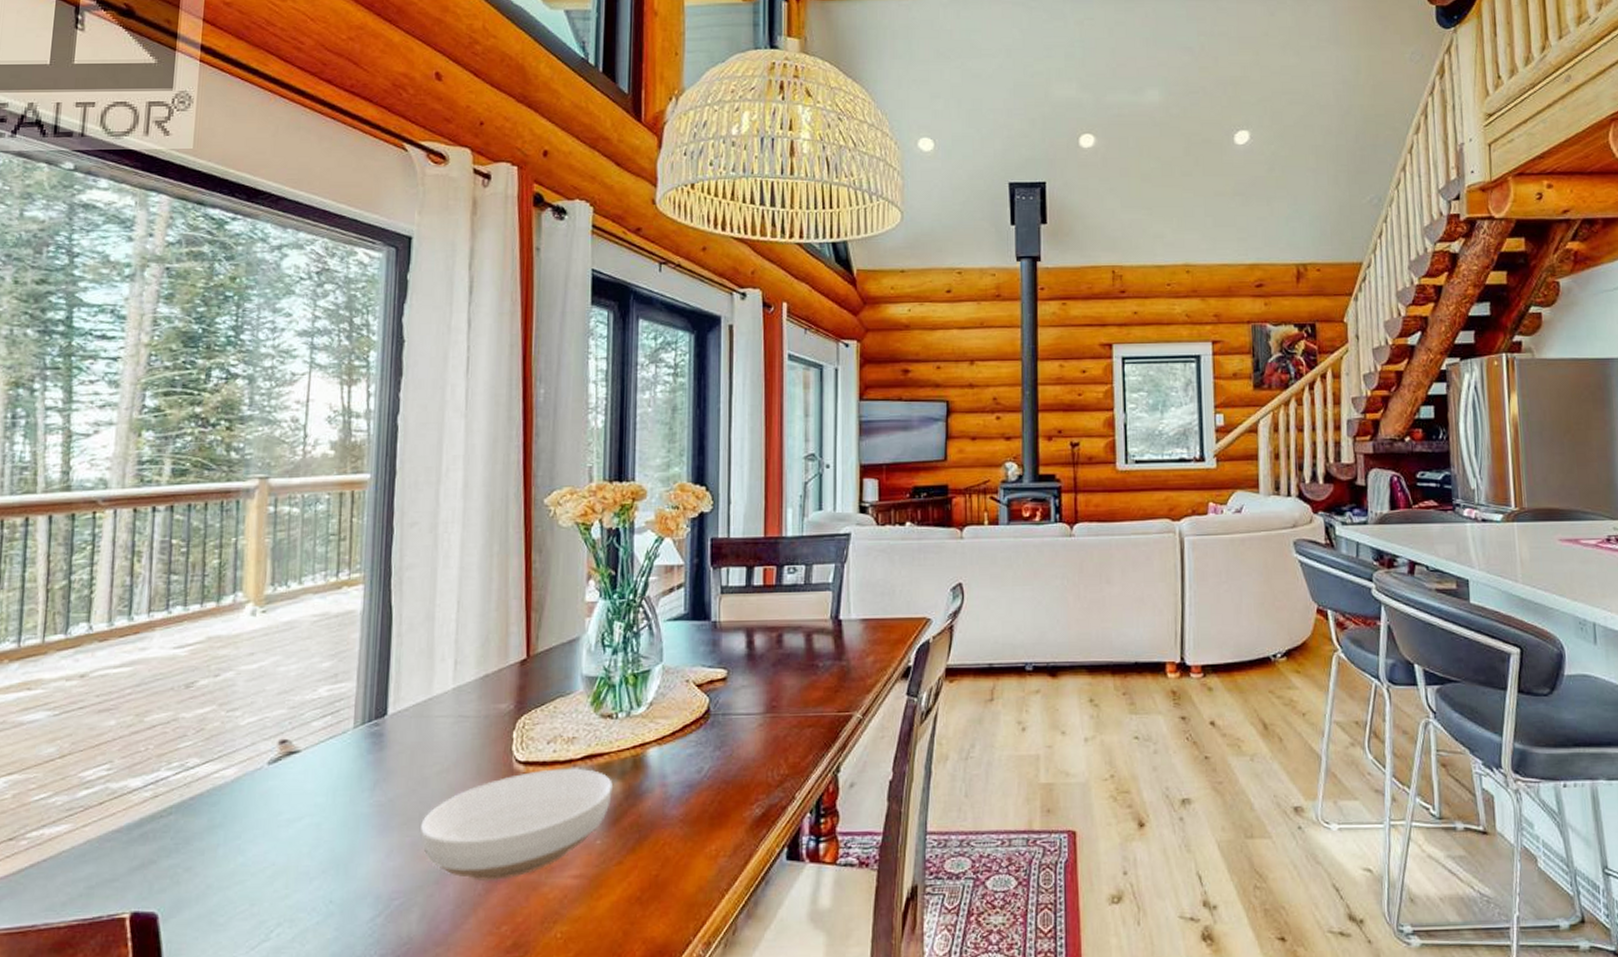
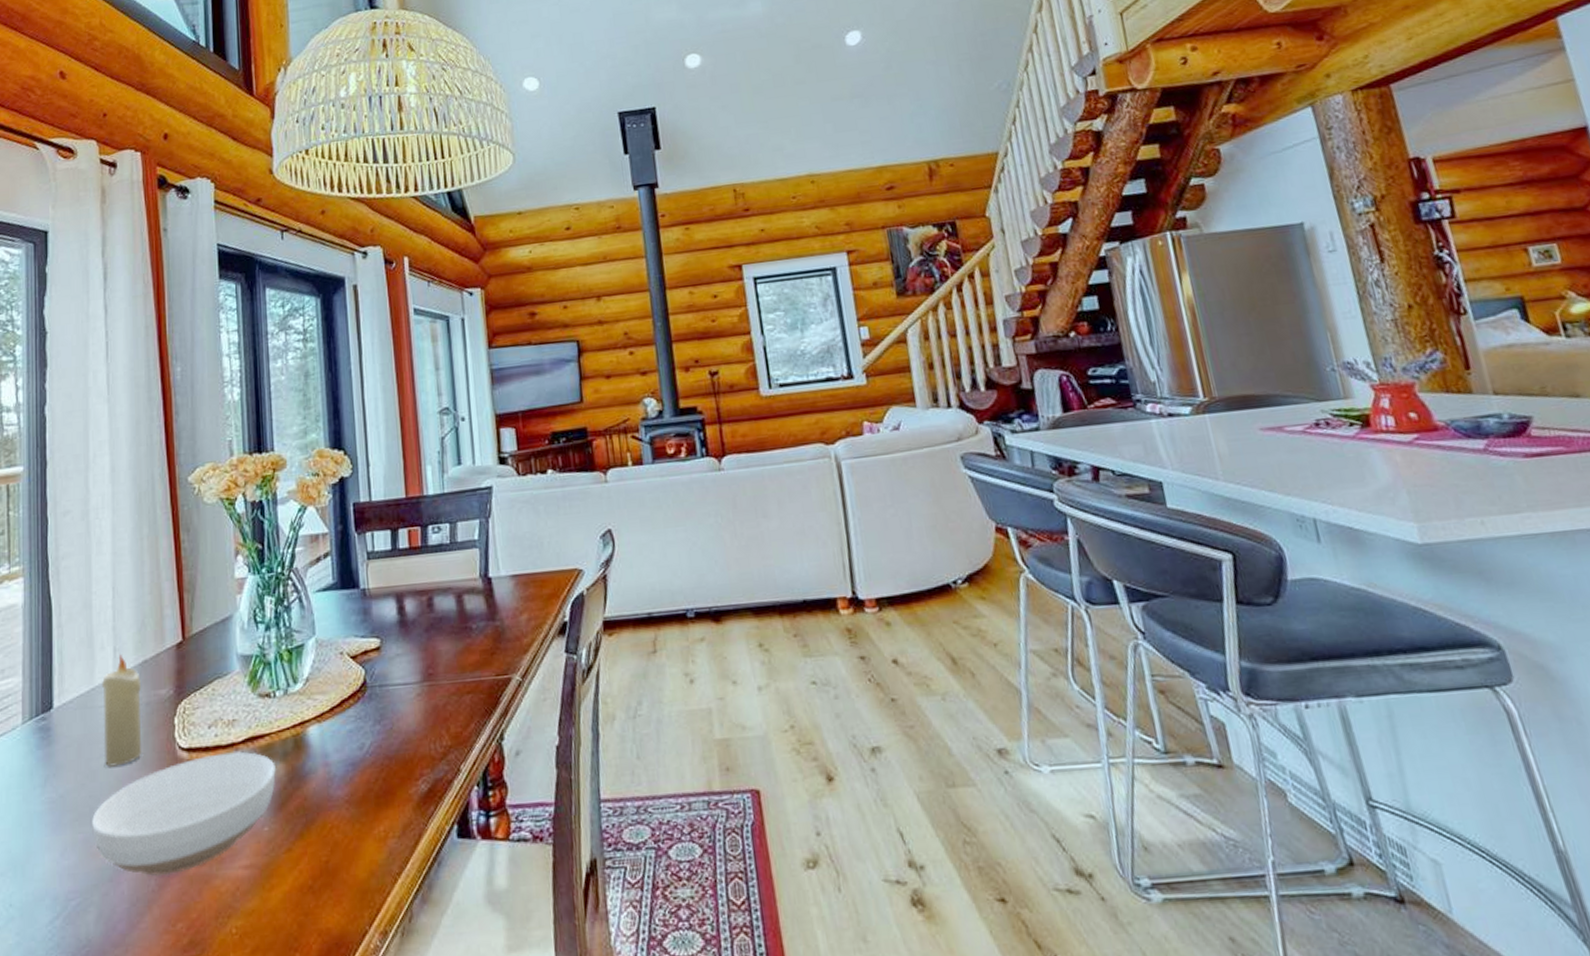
candle: none [437,667,481,775] -> present [102,654,141,767]

